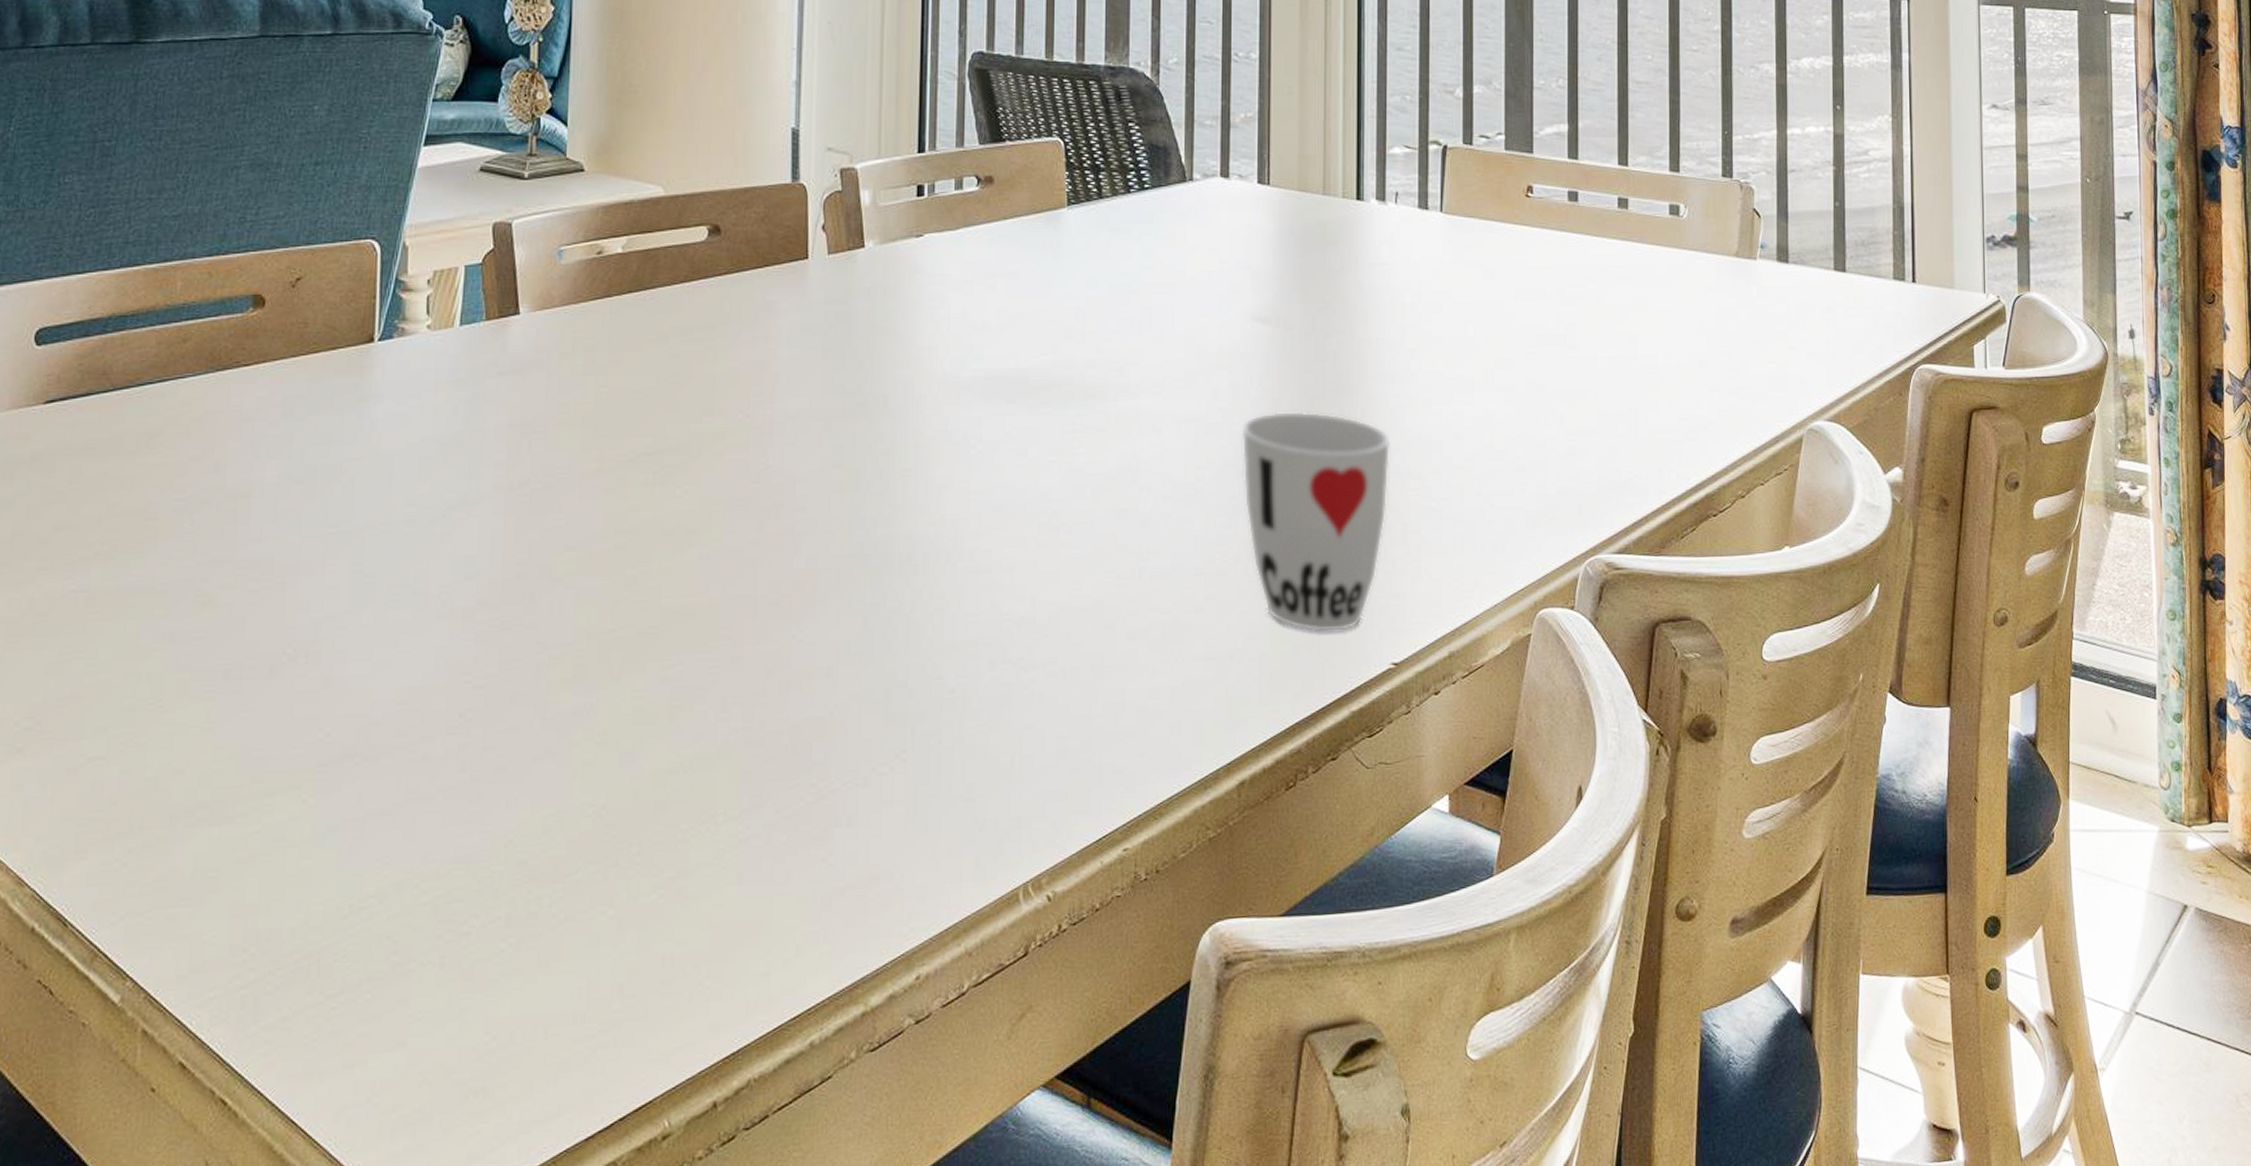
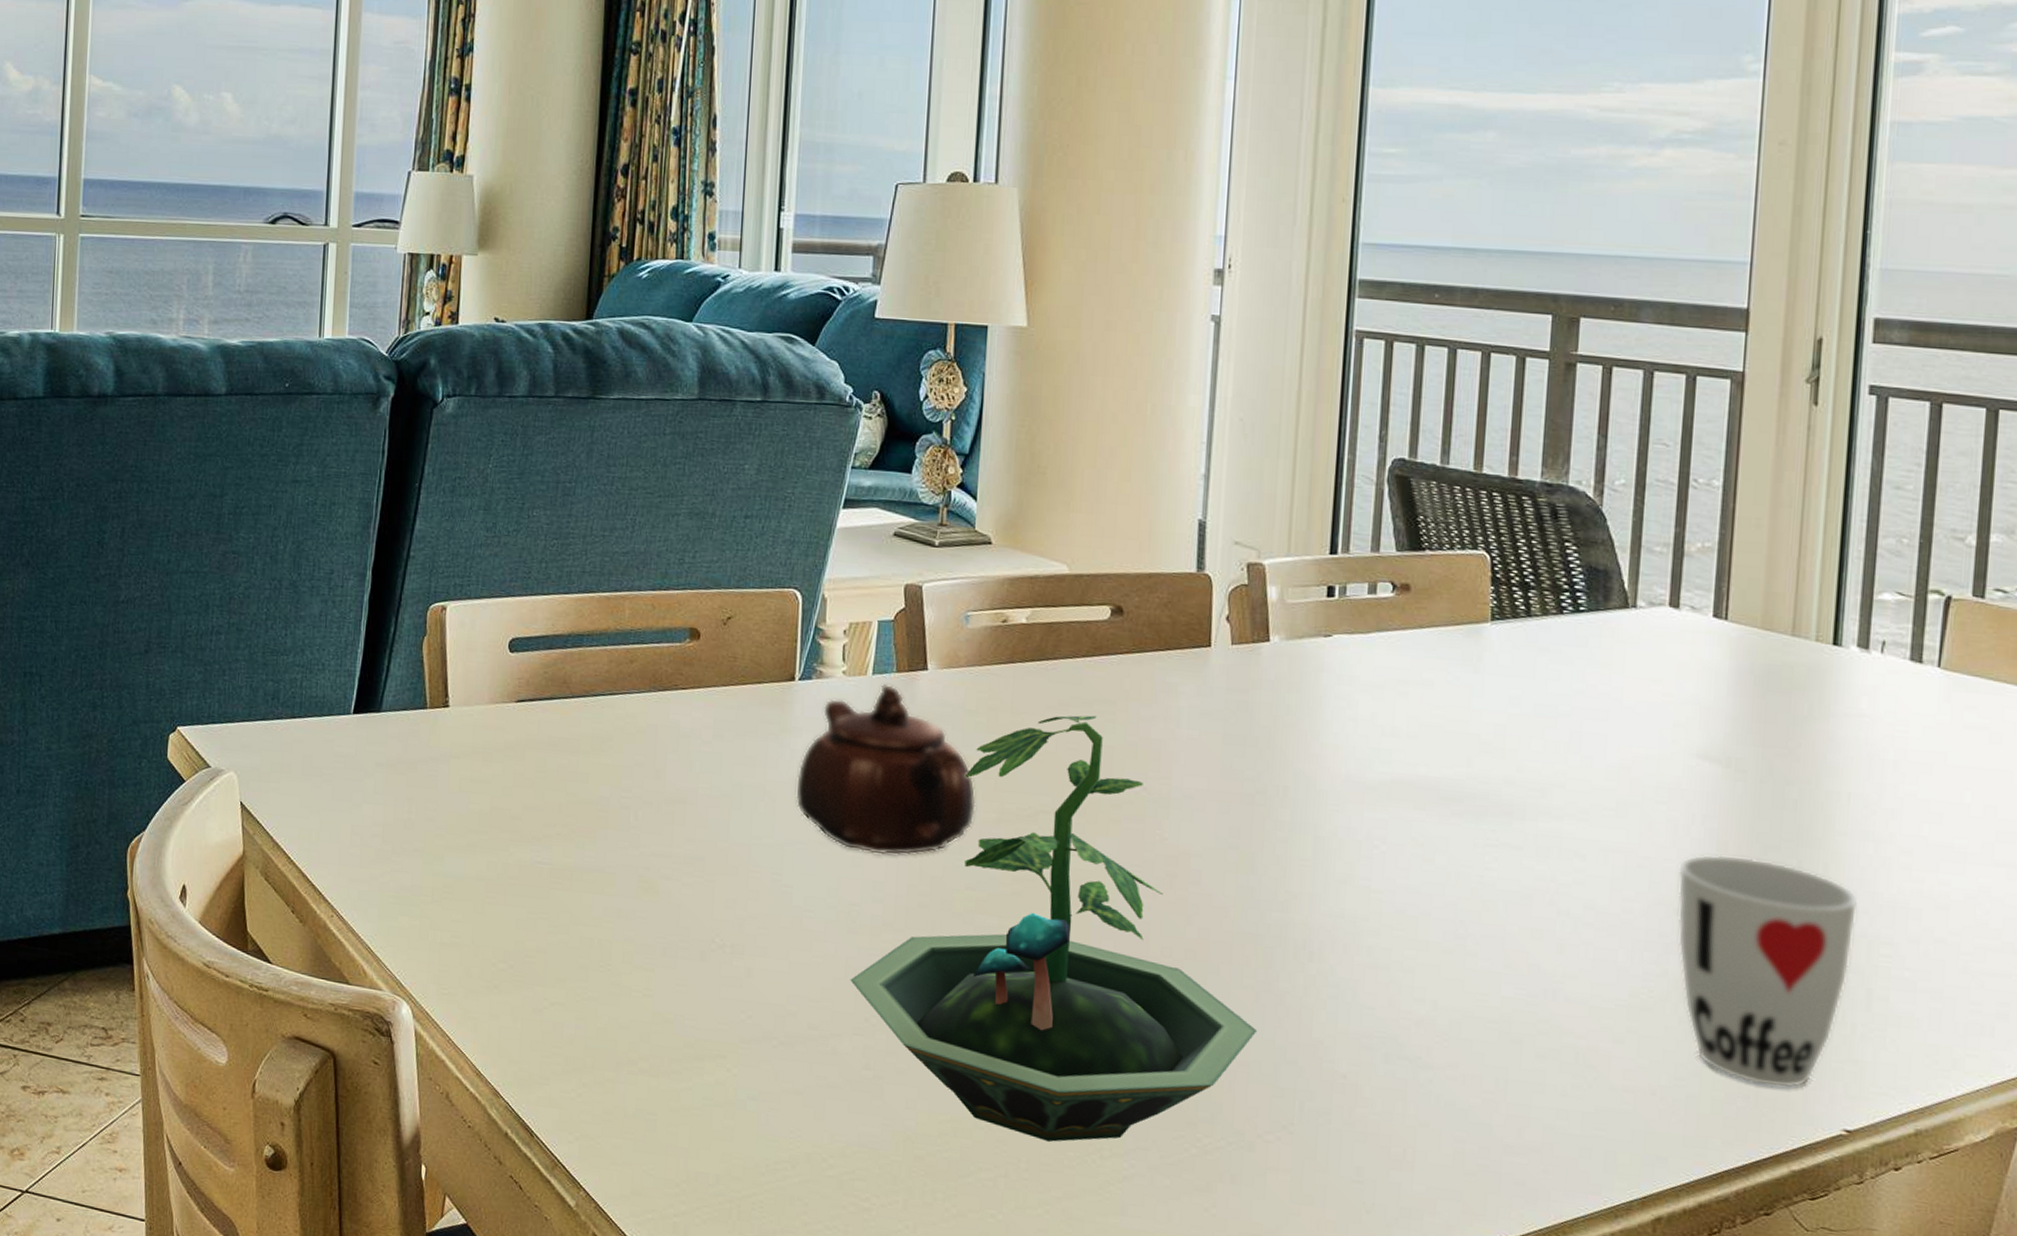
teapot: none [376,334,574,526] -> present [795,683,976,856]
terrarium: none [441,344,868,817] -> present [850,715,1258,1142]

